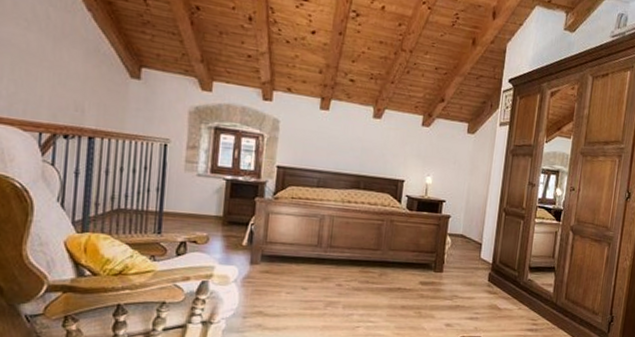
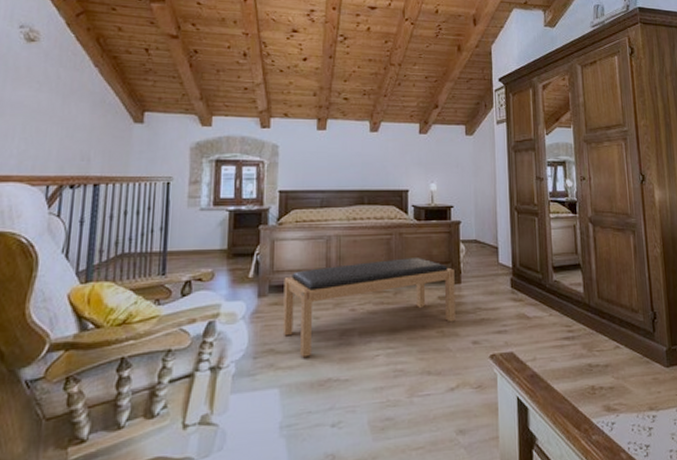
bench: none [271,243,438,322] -> present [282,258,456,358]

